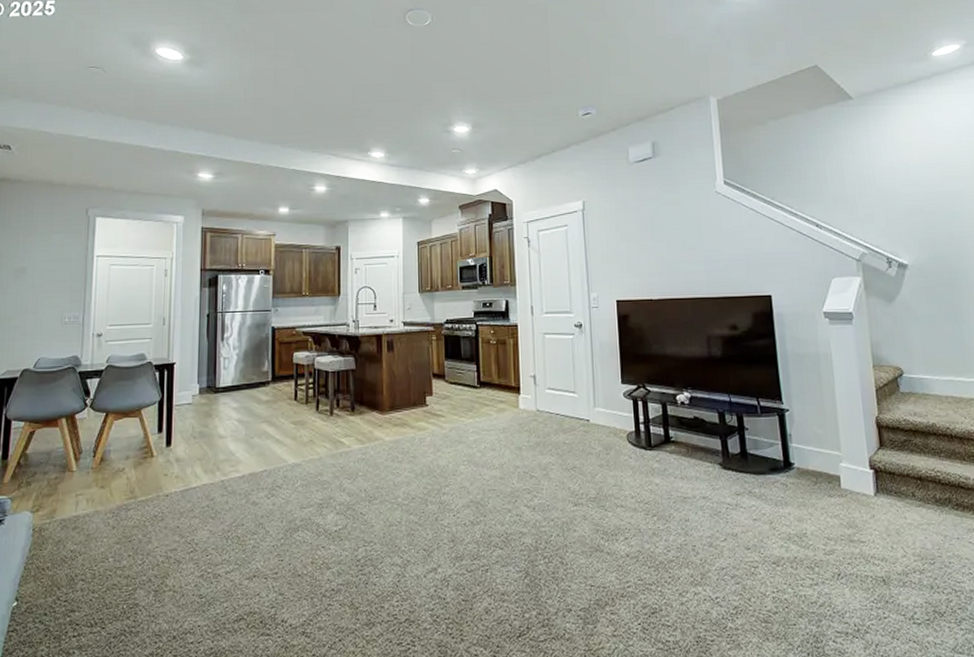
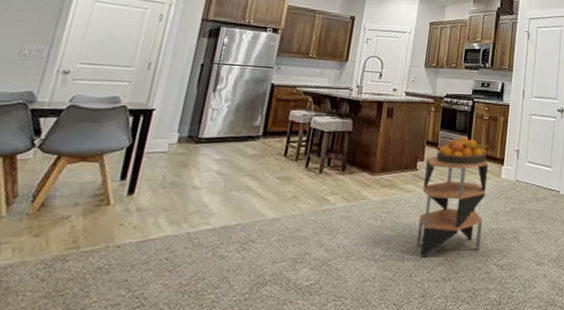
side table: none [435,389,507,500] -> present [416,156,489,257]
fruit bowl: none [445,365,500,398] -> present [436,136,489,166]

